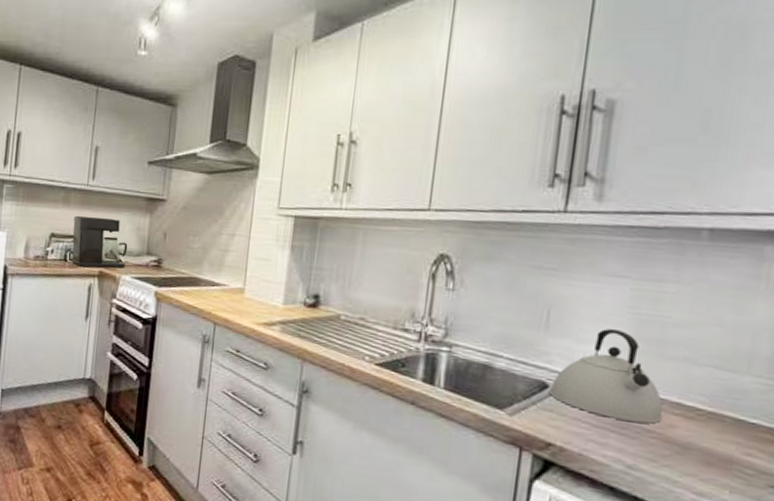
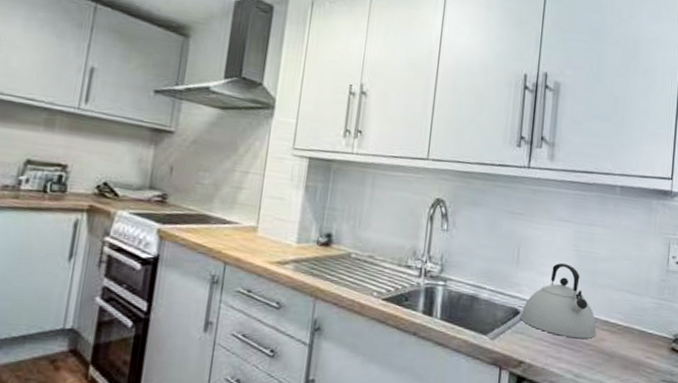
coffee maker: present [72,215,128,269] -> none [53,141,127,203]

